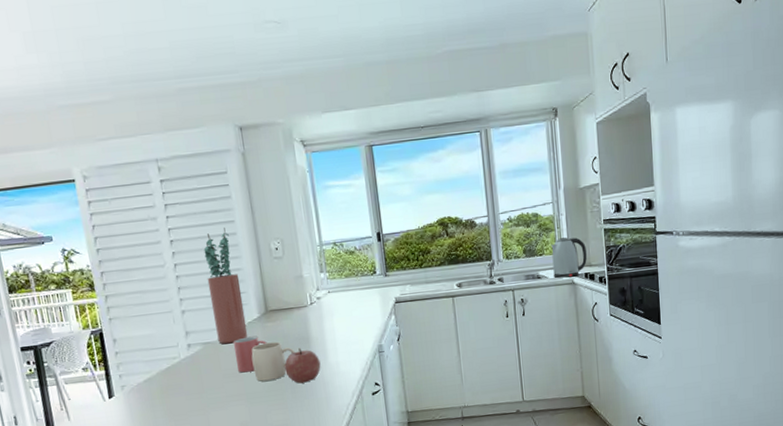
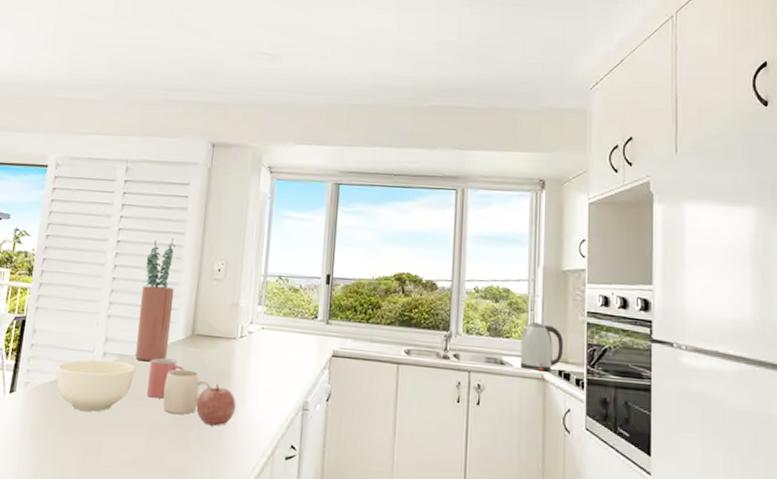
bowl: none [147,348,222,399] -> present [56,359,136,412]

